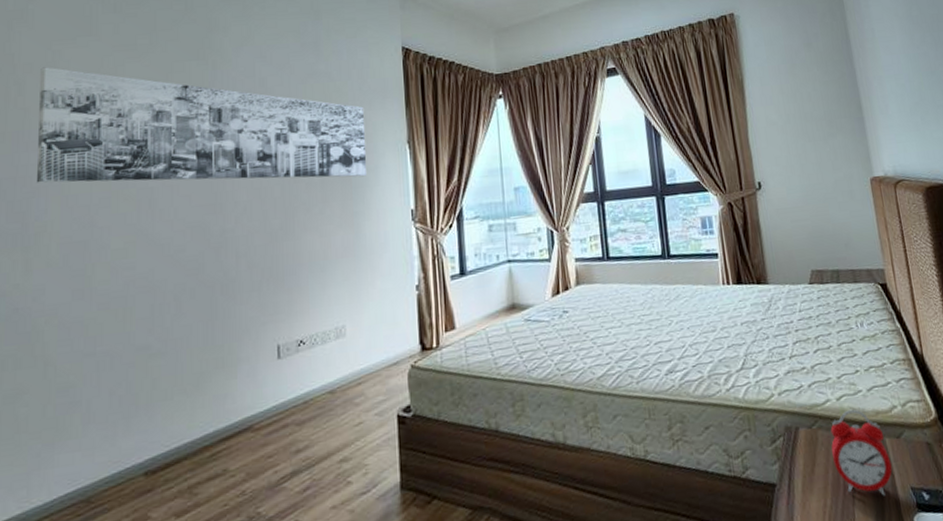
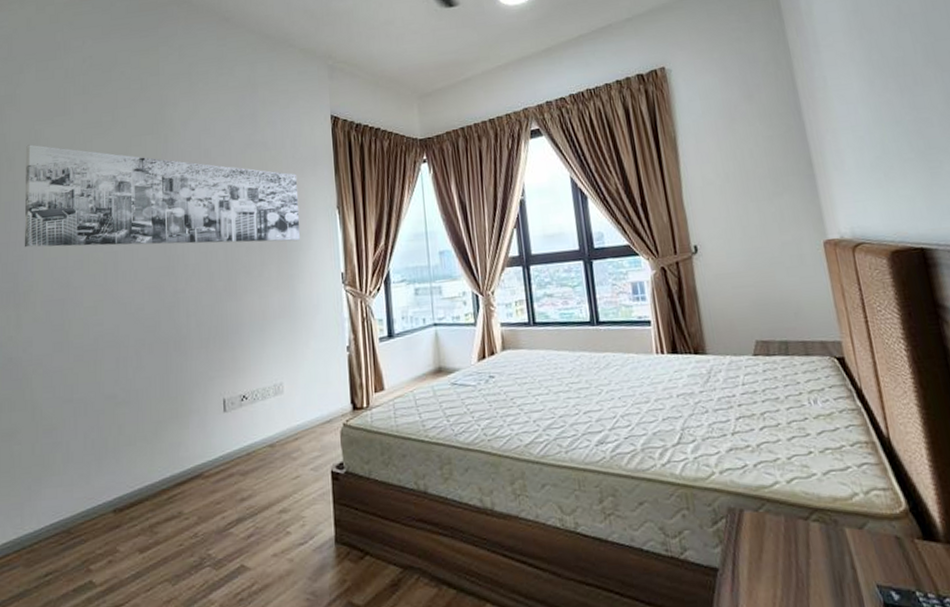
alarm clock: present [830,409,893,496] -> none [780,493,854,592]

